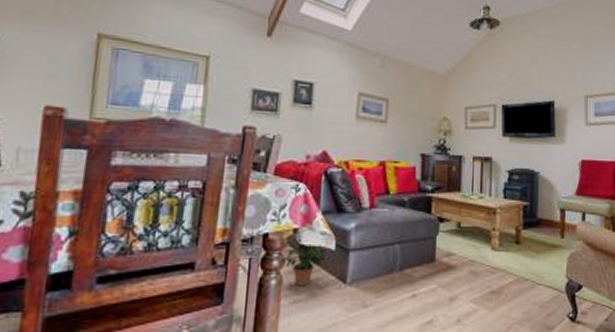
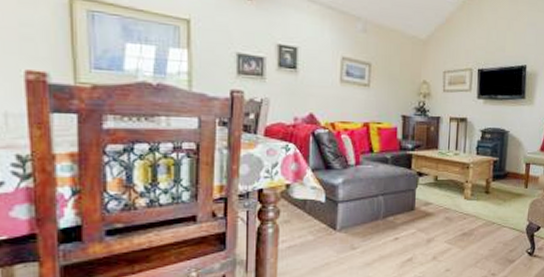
potted plant: present [283,238,328,286] -> none [278,193,319,234]

